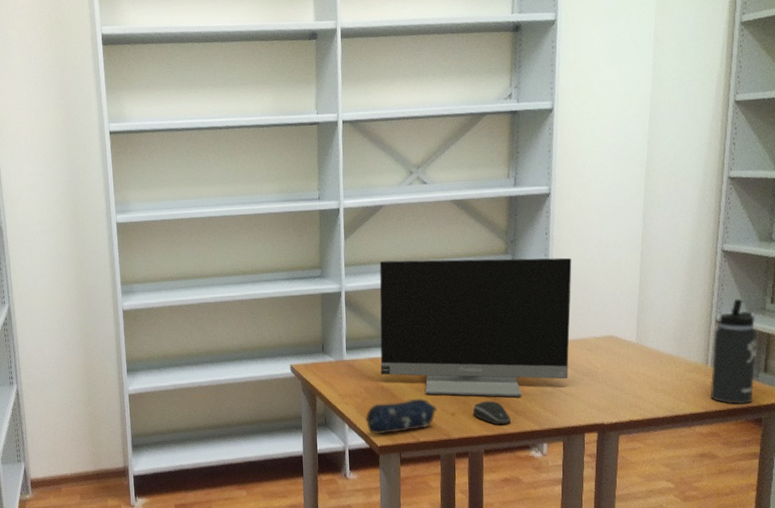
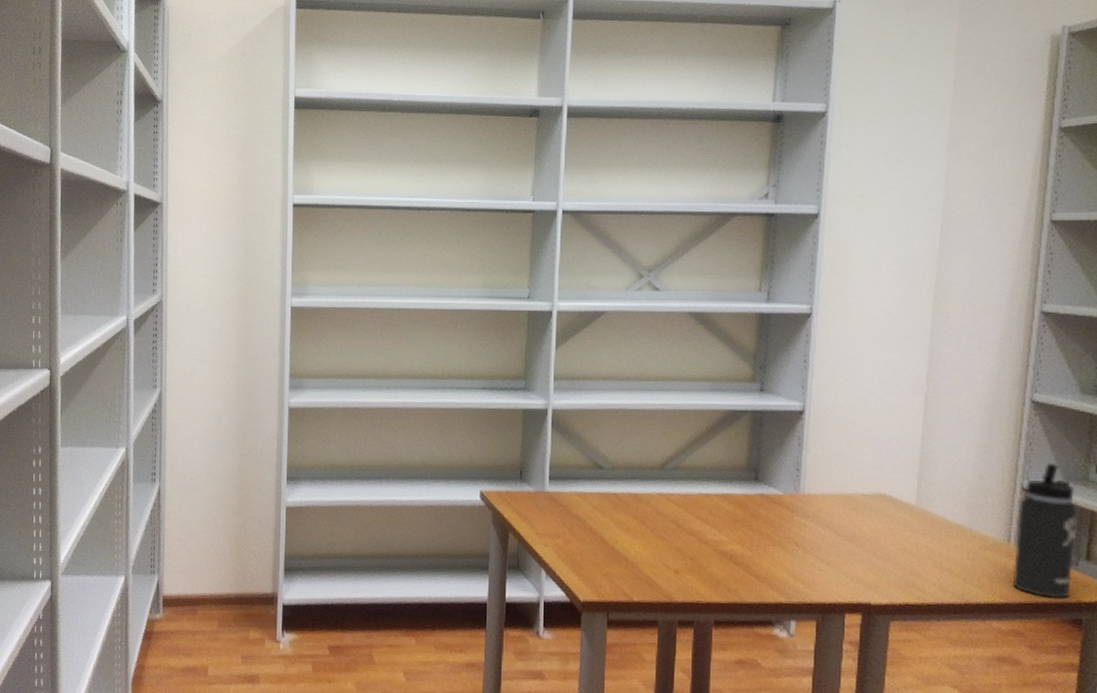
pencil case: present [366,398,437,434] -> none [568,547,658,587]
monitor: present [379,257,572,397] -> none [590,377,836,559]
computer mouse: present [473,400,511,425] -> none [702,559,750,591]

